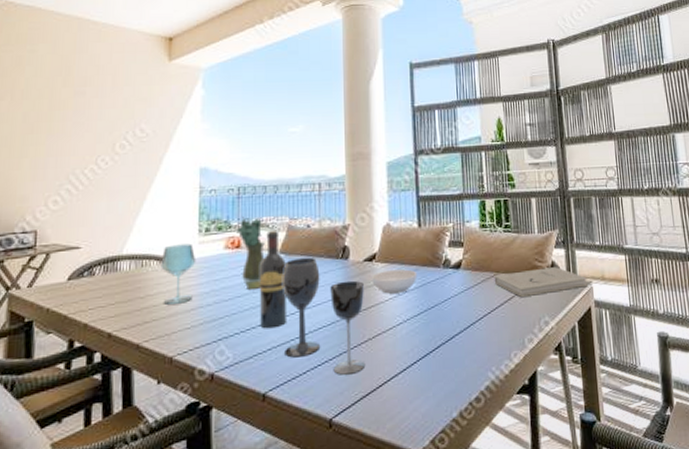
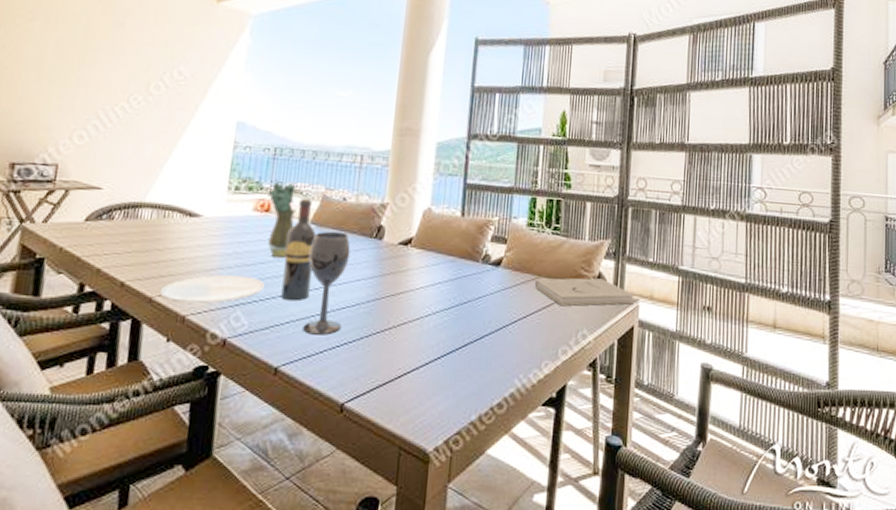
plate: none [146,311,243,345] -> present [160,274,264,304]
wine glass: present [160,243,196,305] -> none [183,199,222,262]
wine glass: present [330,280,366,375] -> none [352,262,395,361]
bowl: present [372,269,418,294] -> none [405,257,454,283]

